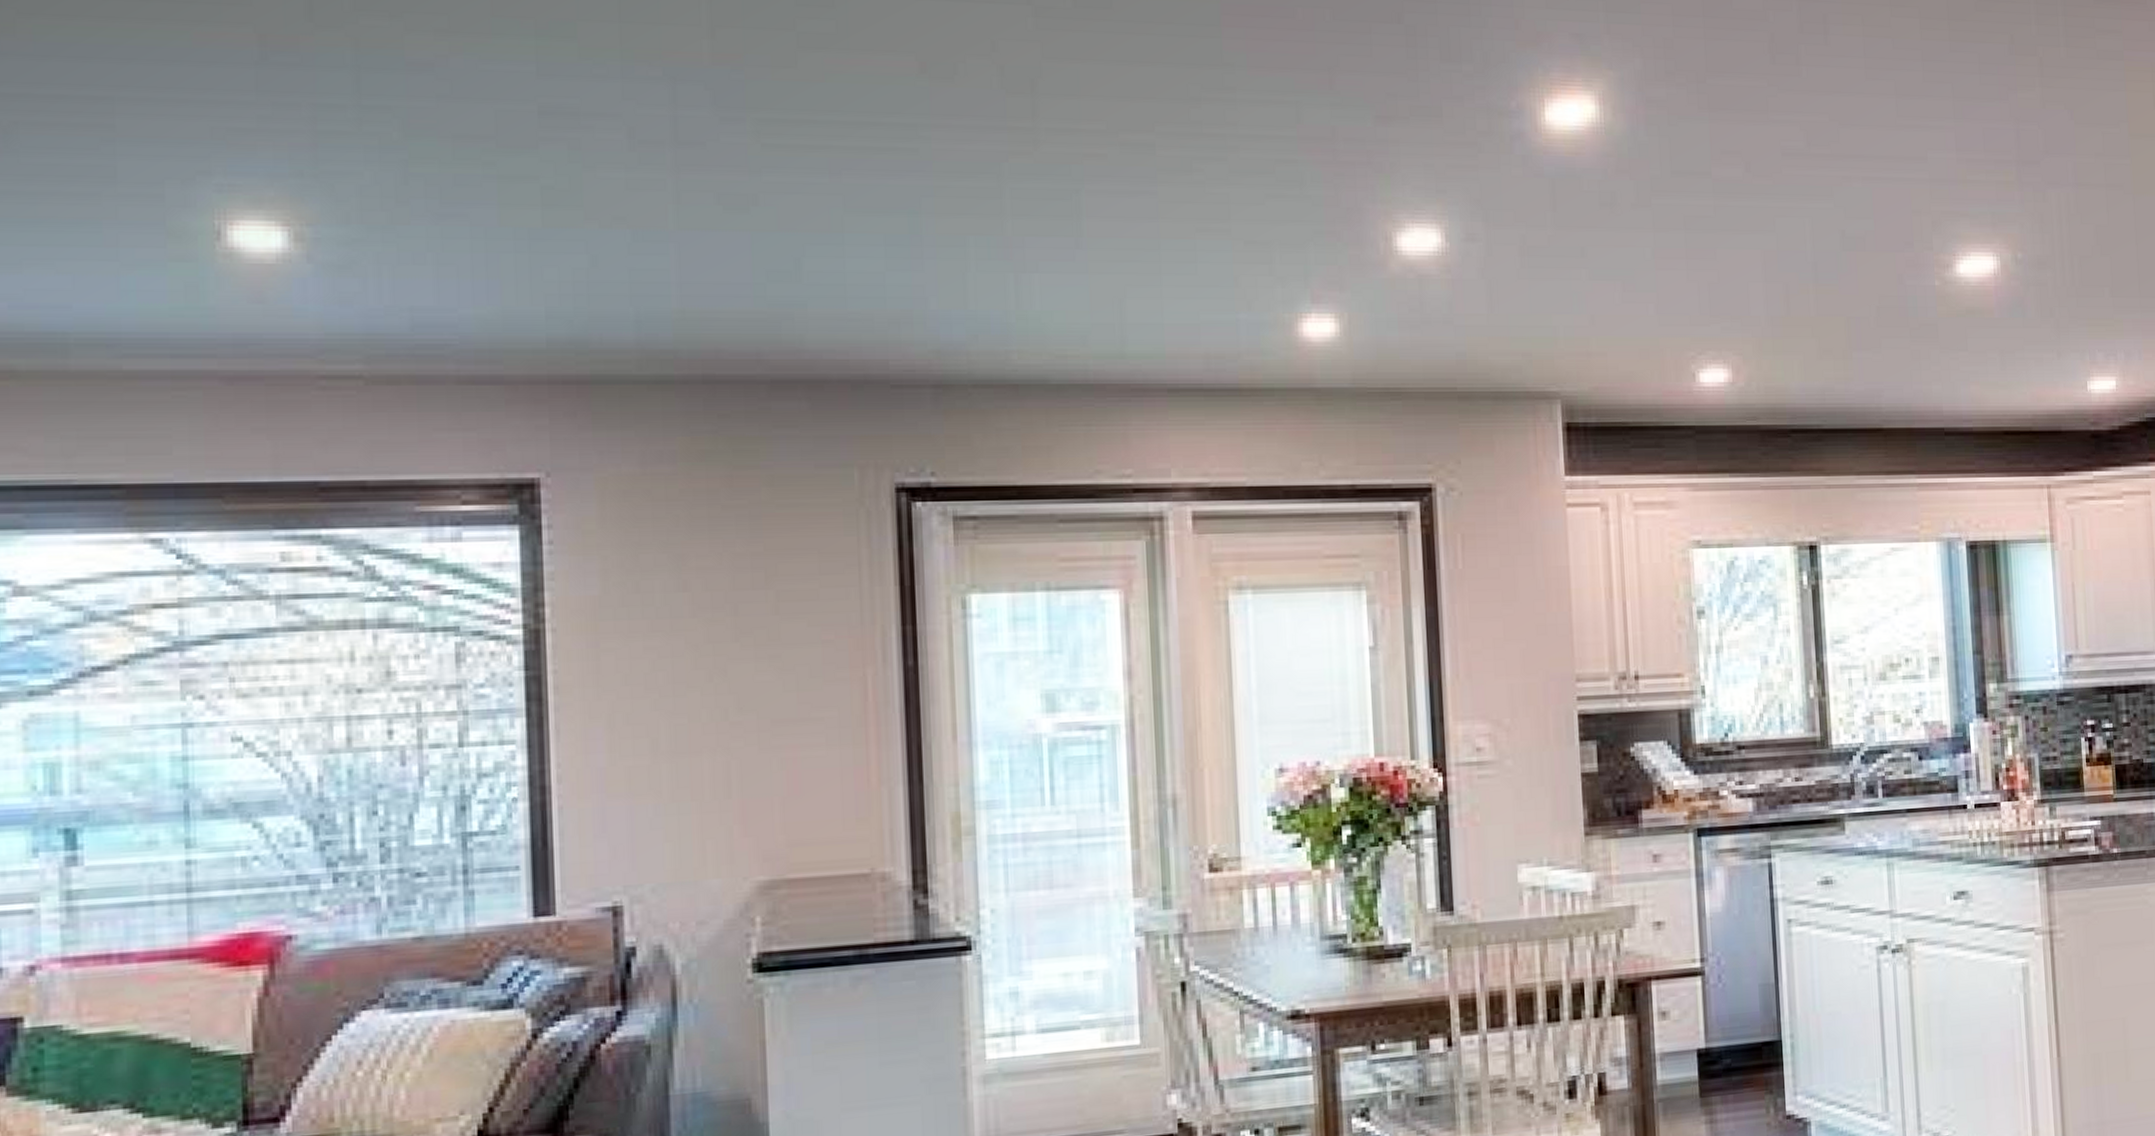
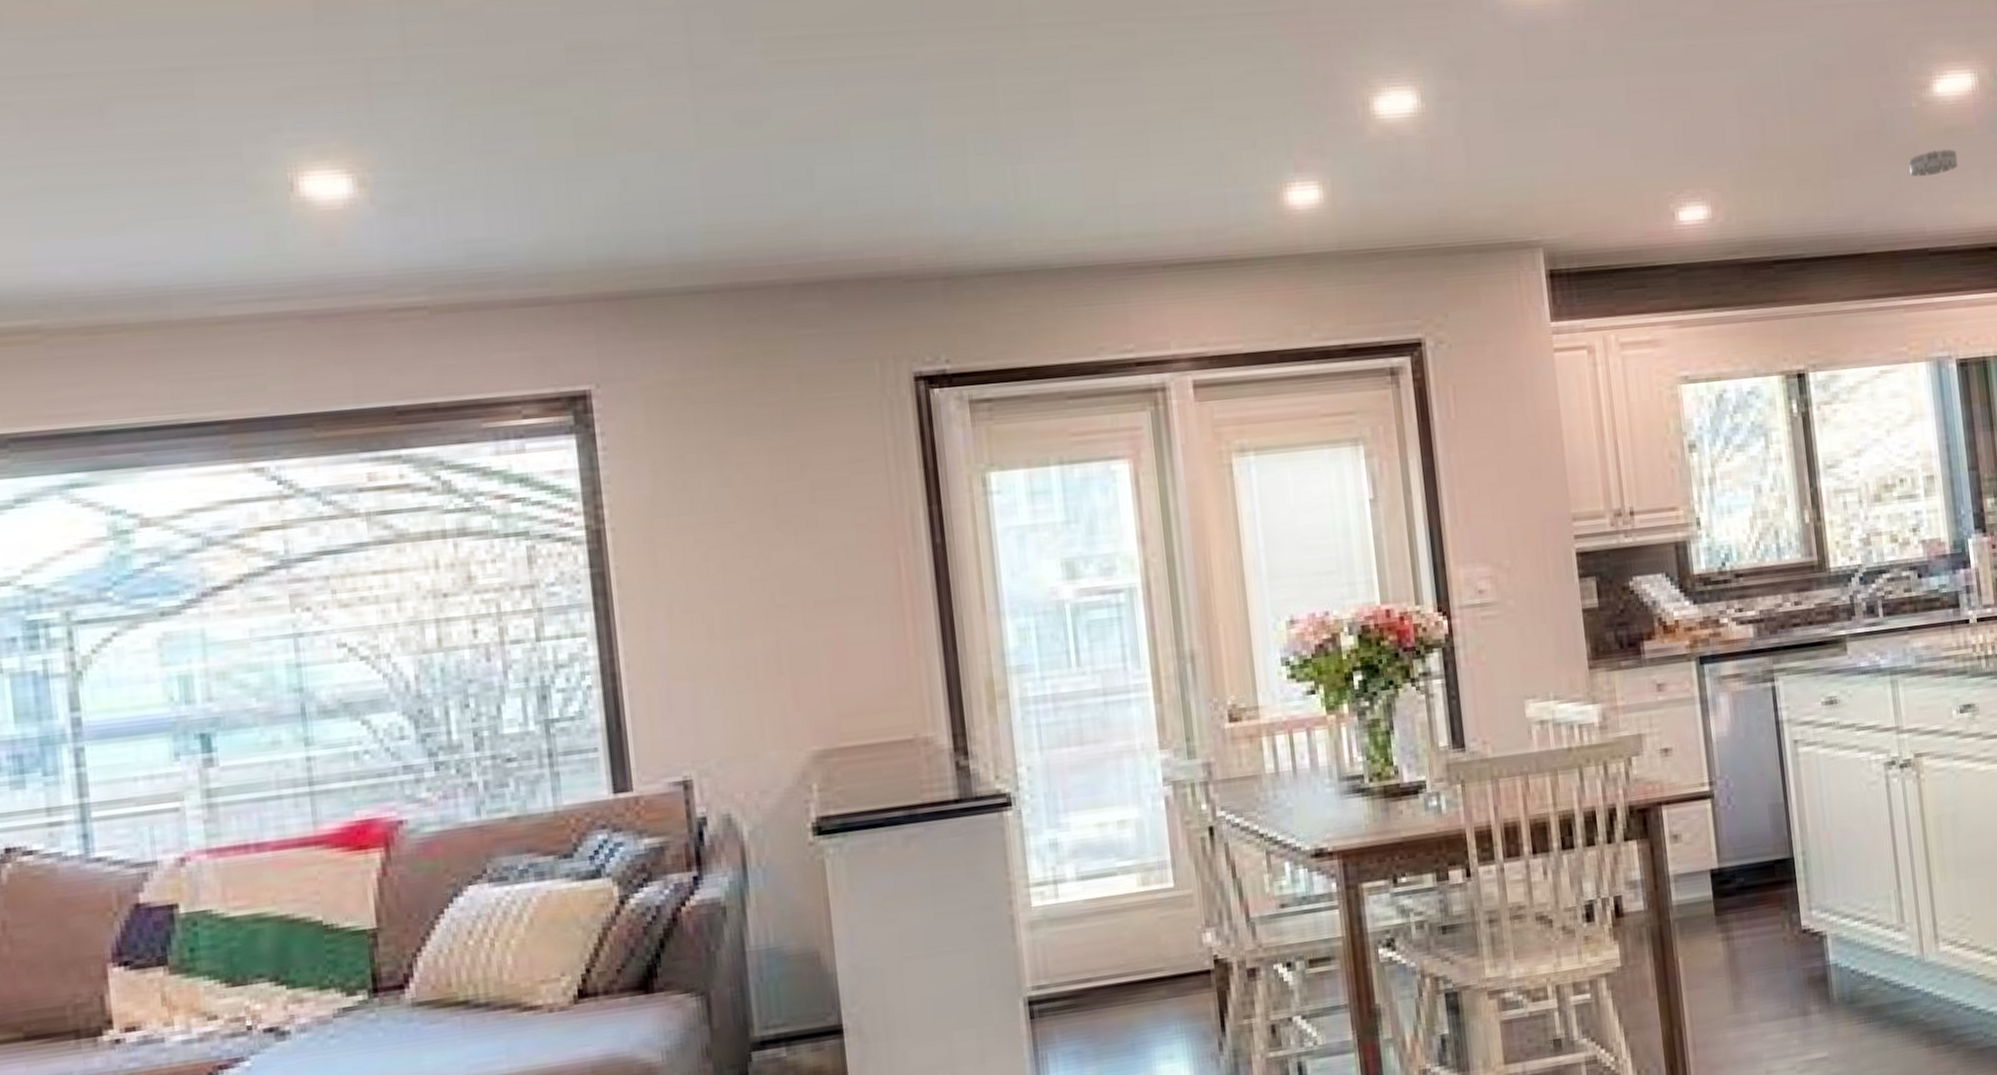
smoke detector: none [1929,331,1977,356] -> present [1909,149,1959,177]

